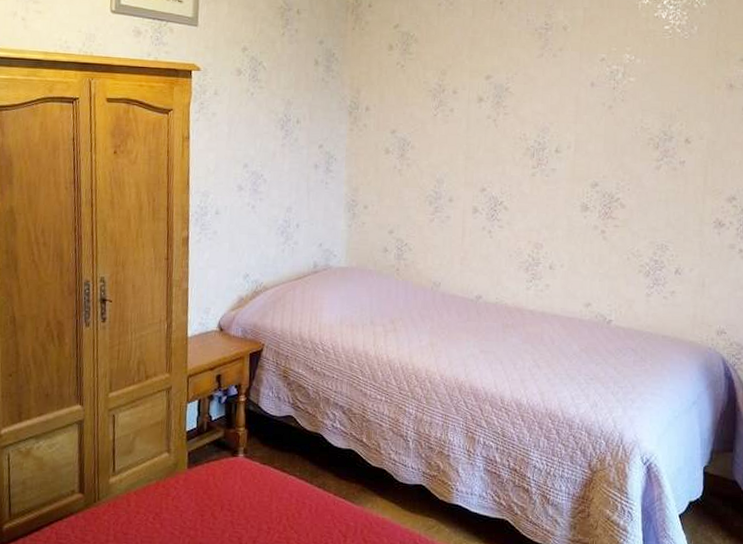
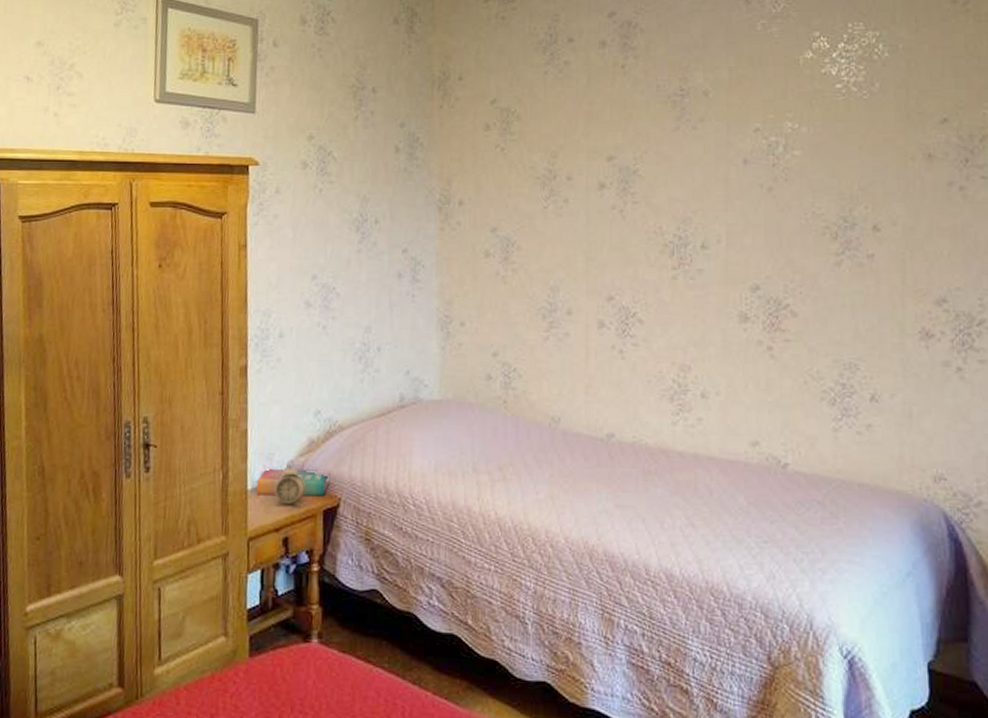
book: none [195,320,256,343] -> present [257,469,330,497]
alarm clock: none [210,313,236,351] -> present [274,460,306,508]

